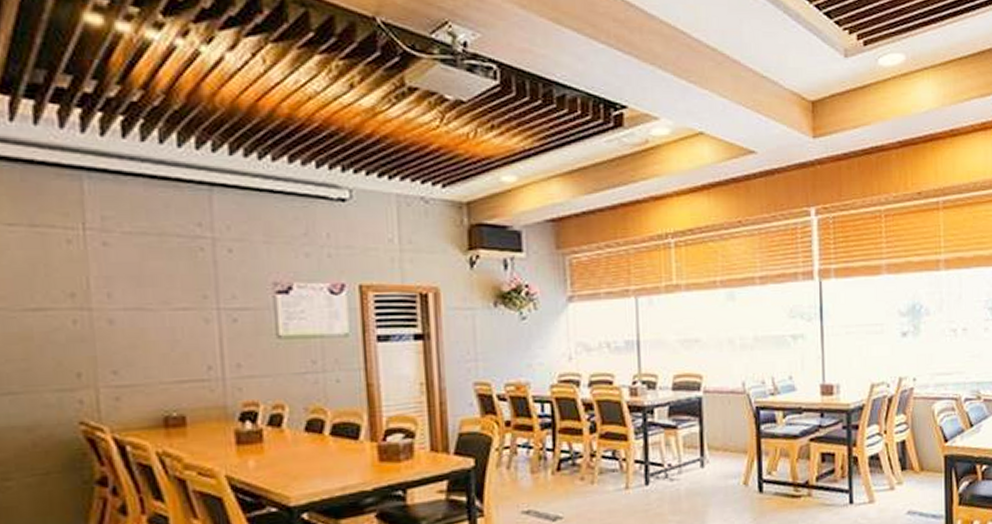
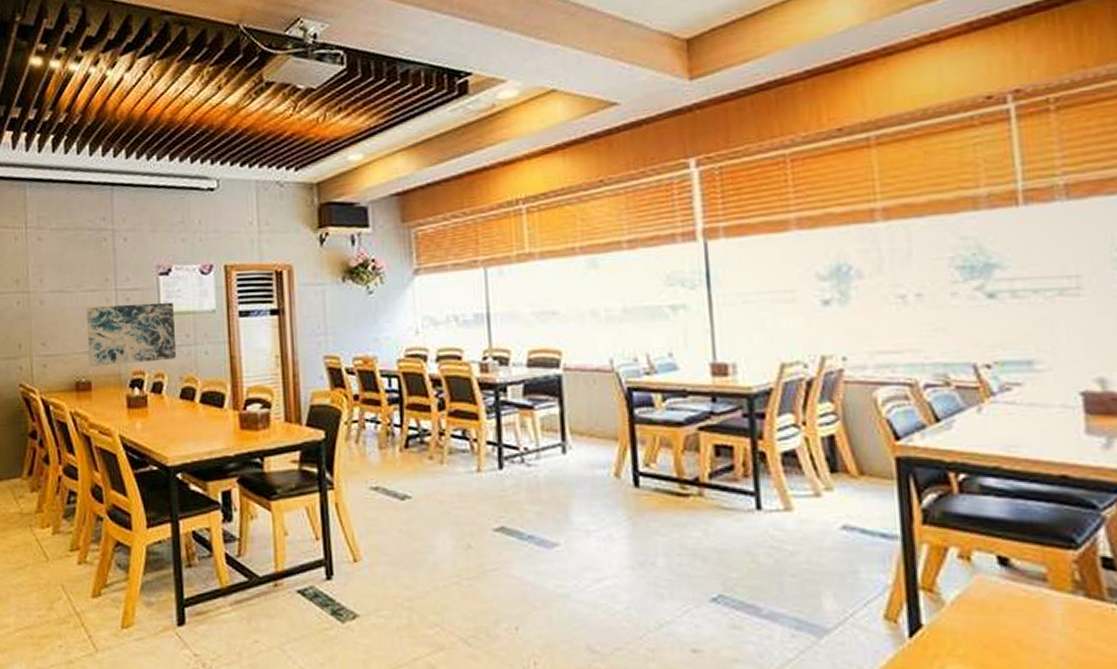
wall art: none [176,324,299,399] -> present [86,302,176,367]

